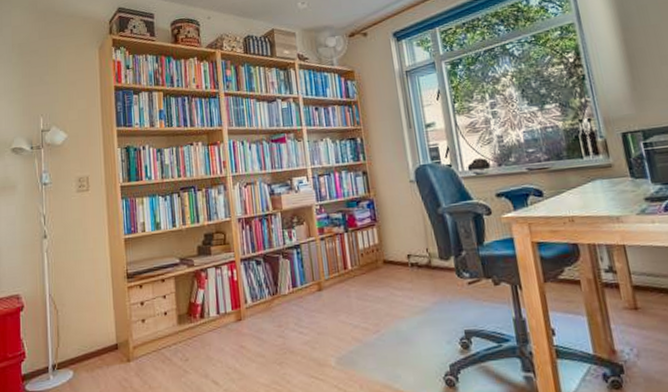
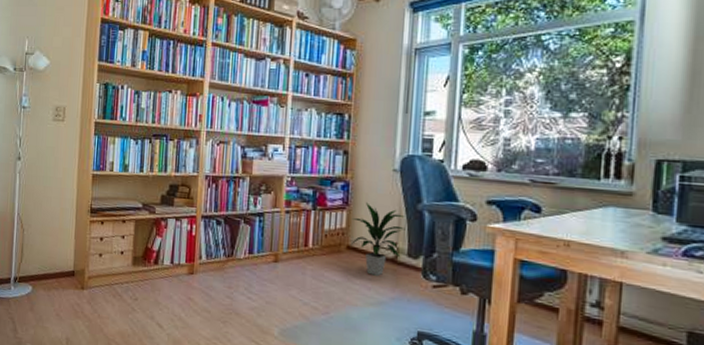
indoor plant: none [382,216,433,285] -> present [351,202,406,276]

